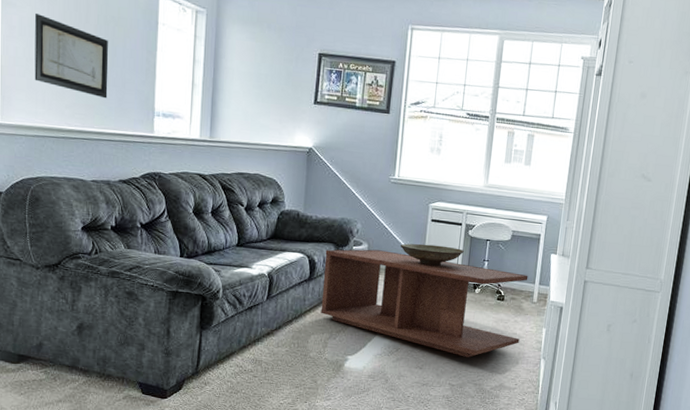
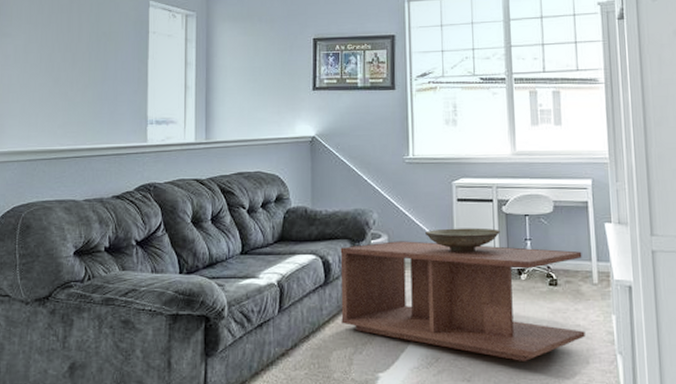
wall art: present [34,14,109,99] -> none [27,40,101,113]

